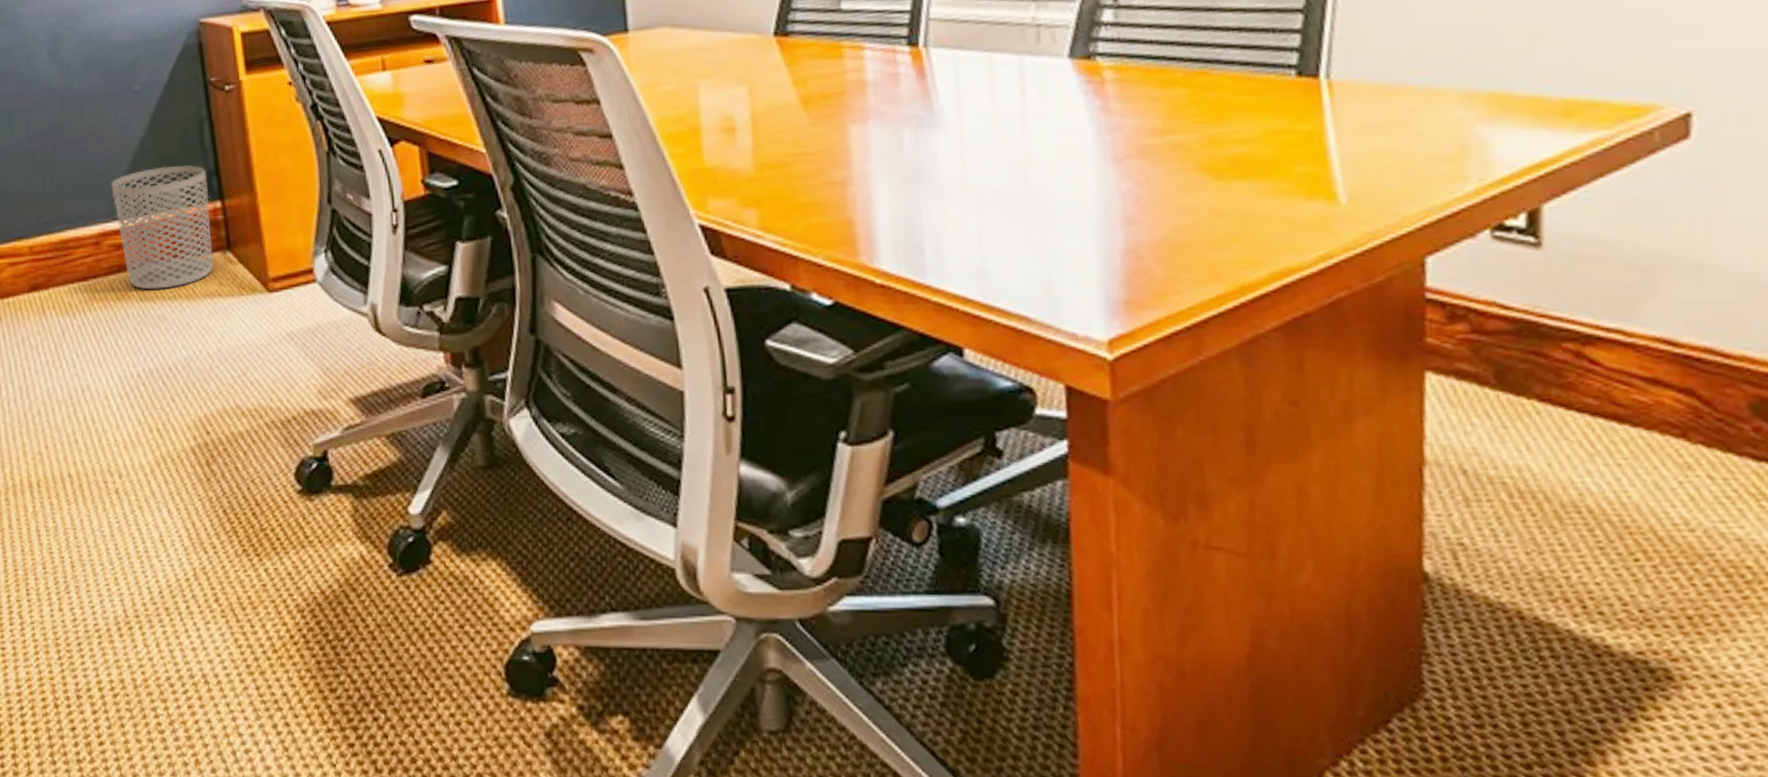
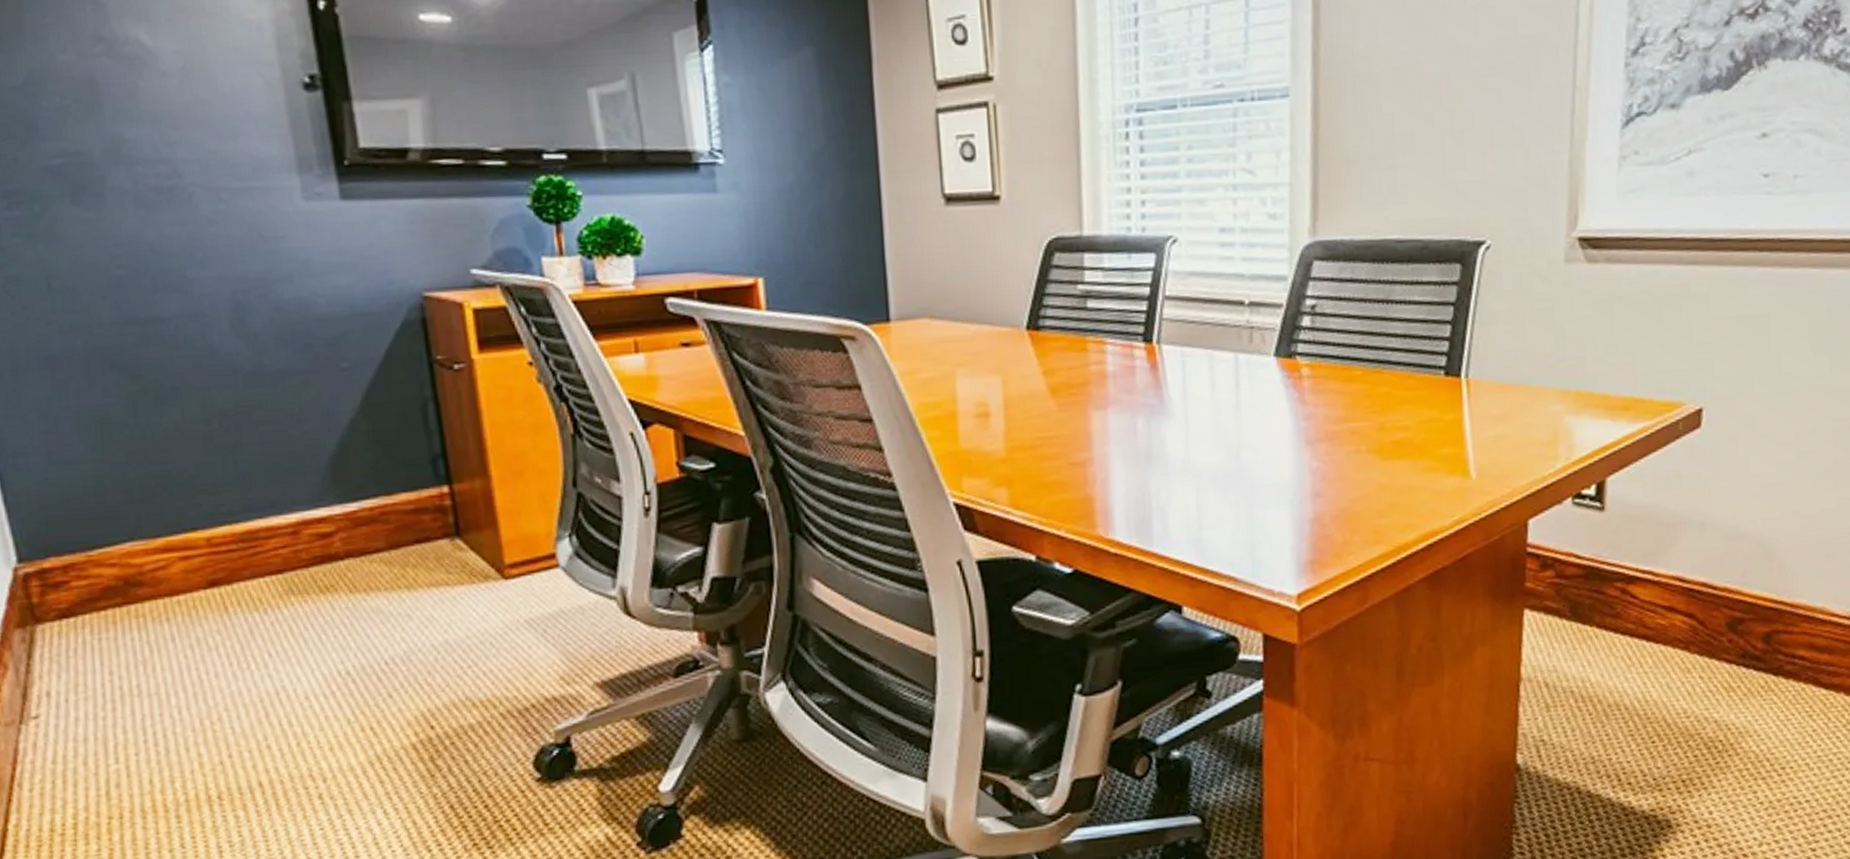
waste bin: present [111,164,213,290] -> none [313,447,438,582]

